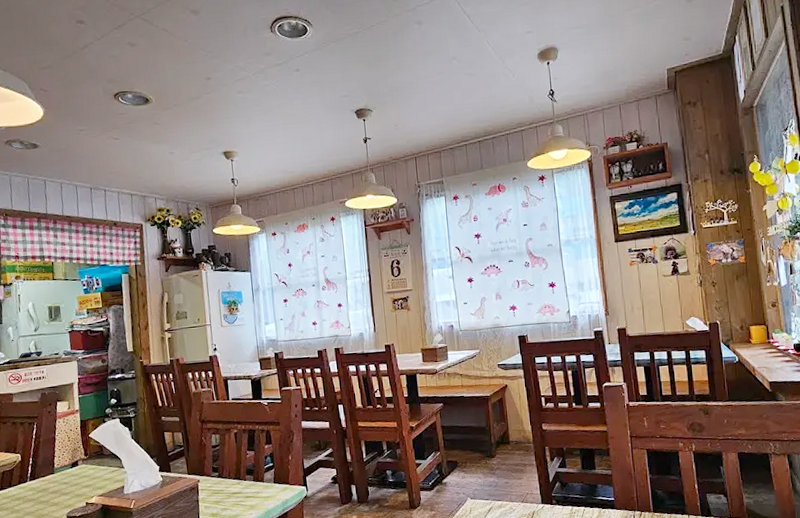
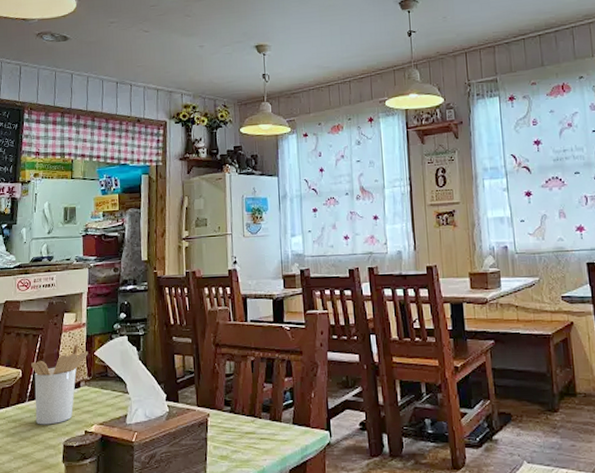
utensil holder: none [29,428,84,501] -> present [31,344,88,425]

